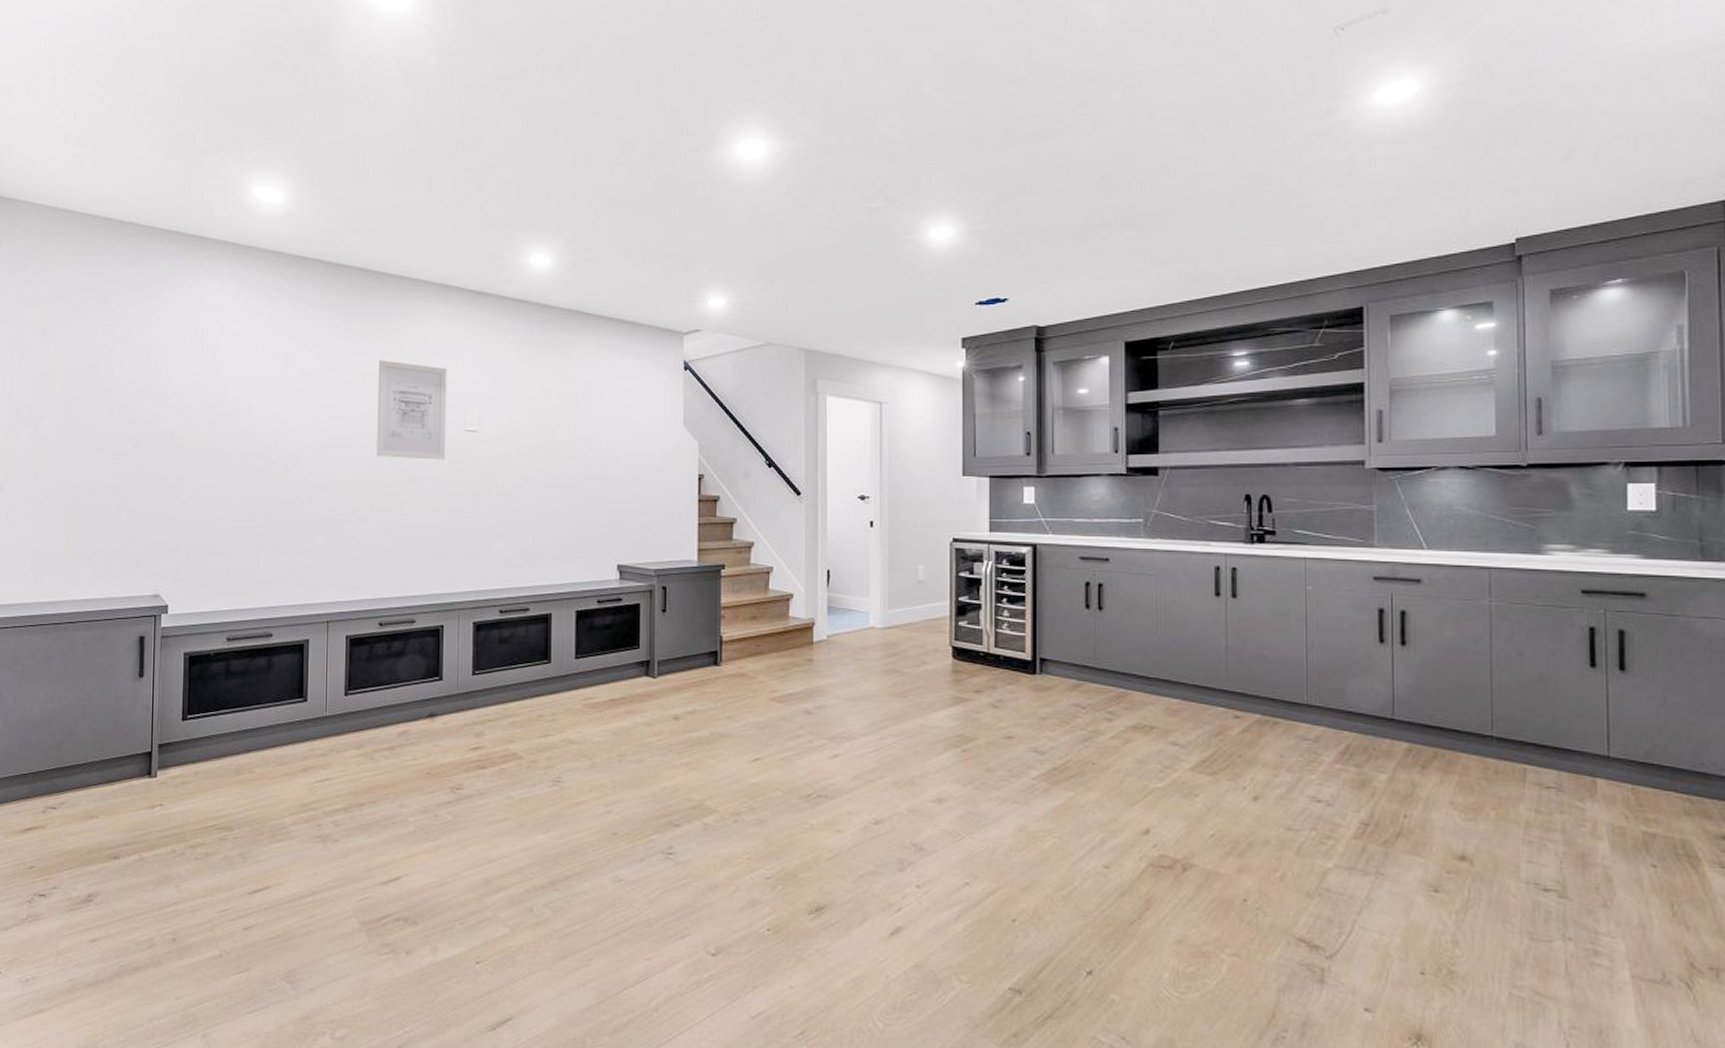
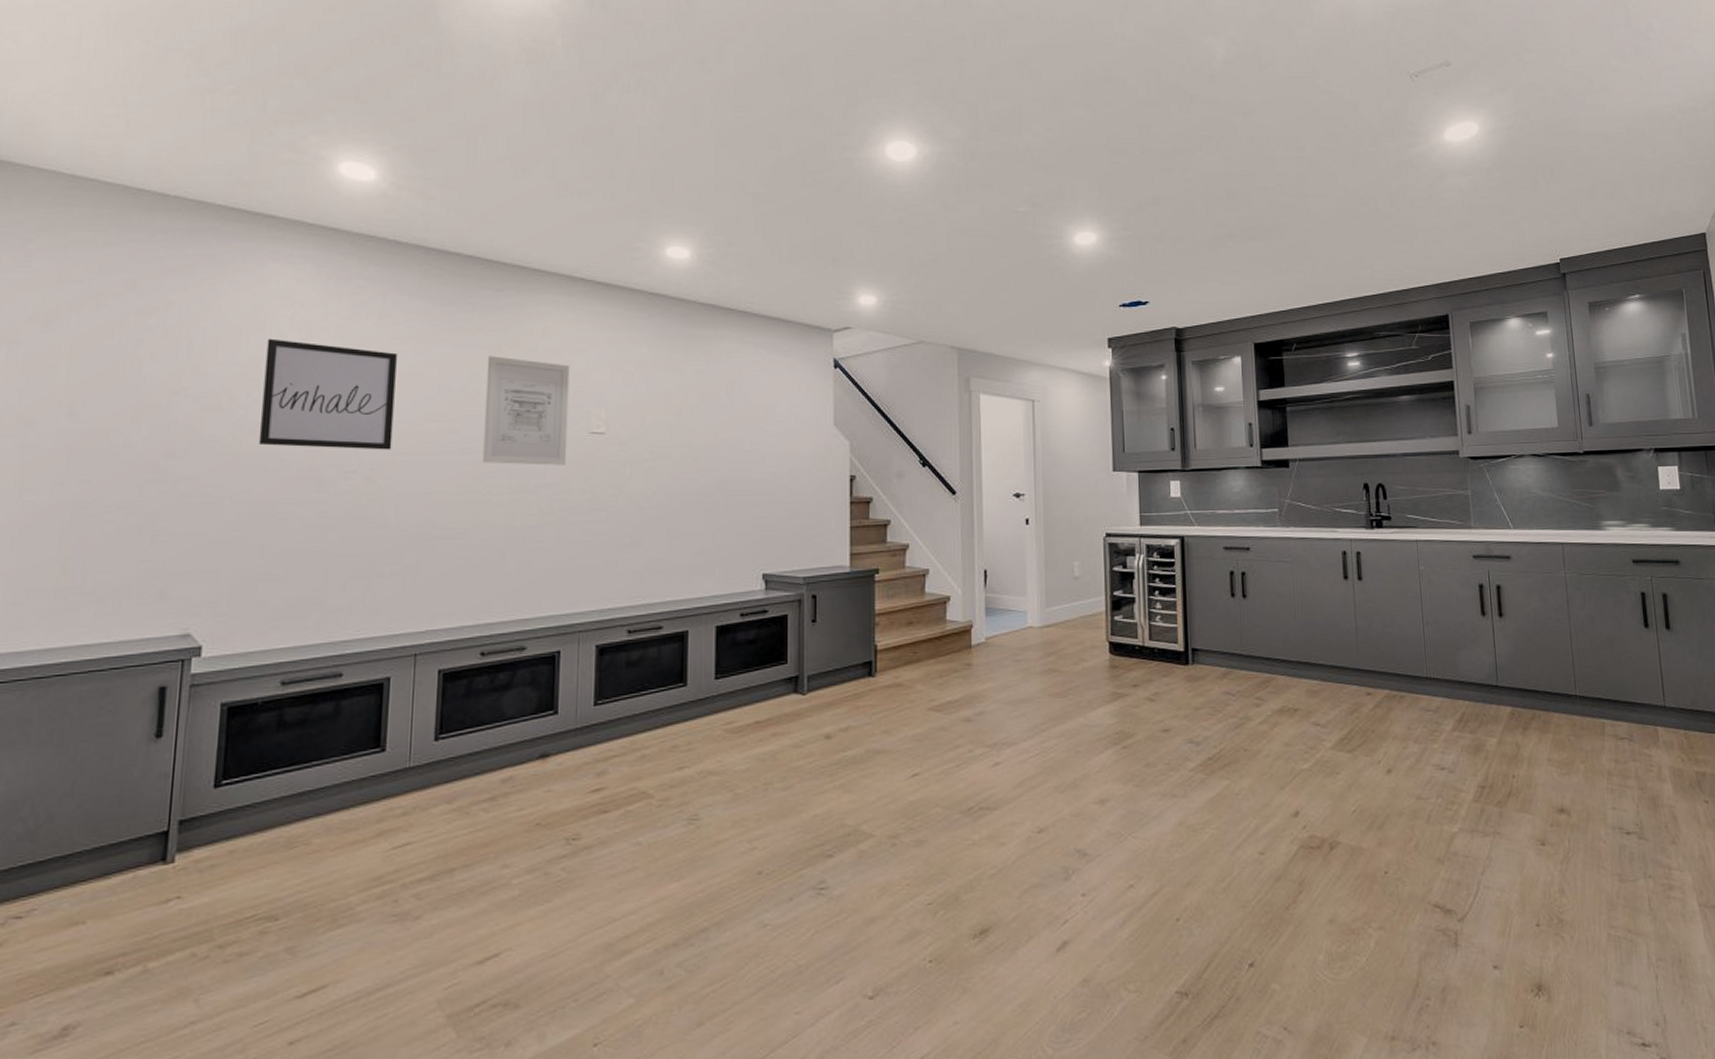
wall art: none [202,346,305,444] -> present [258,338,397,450]

